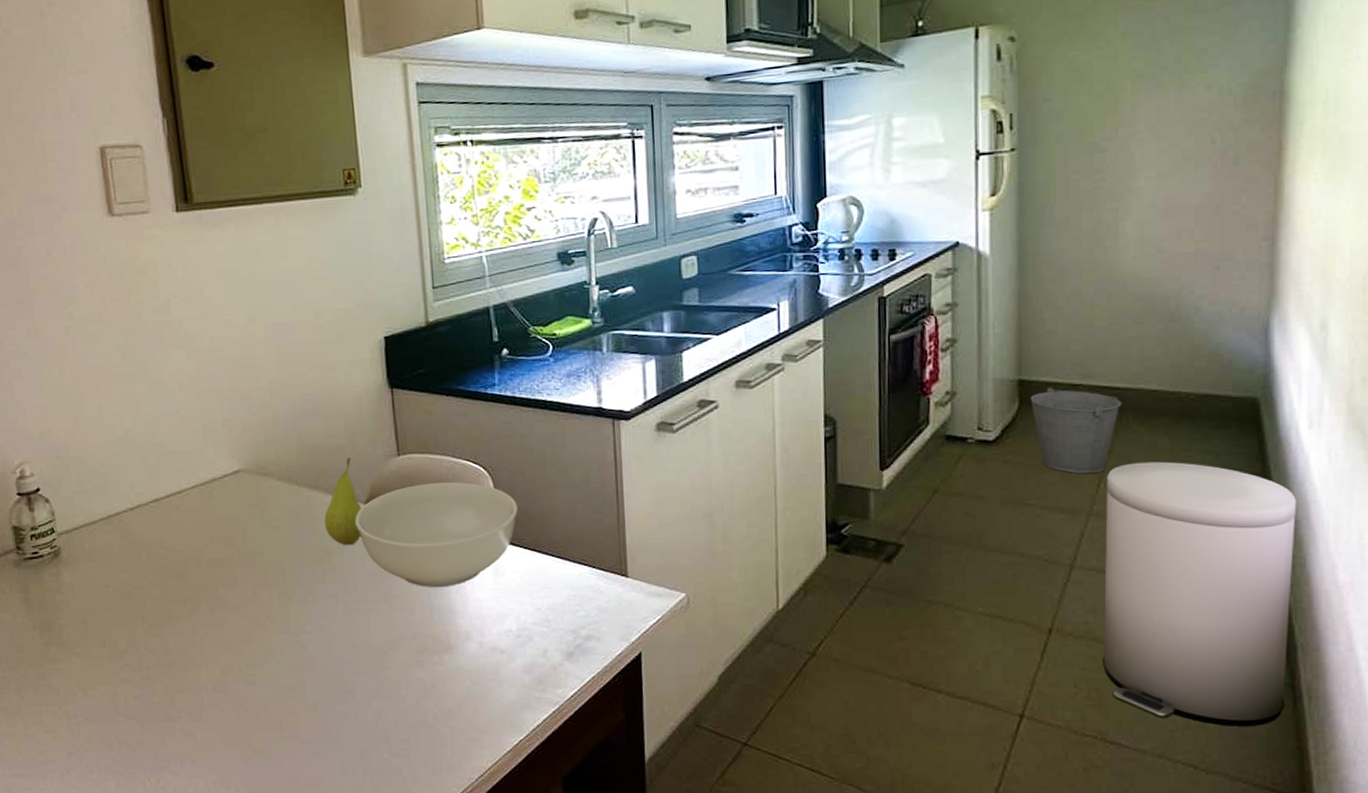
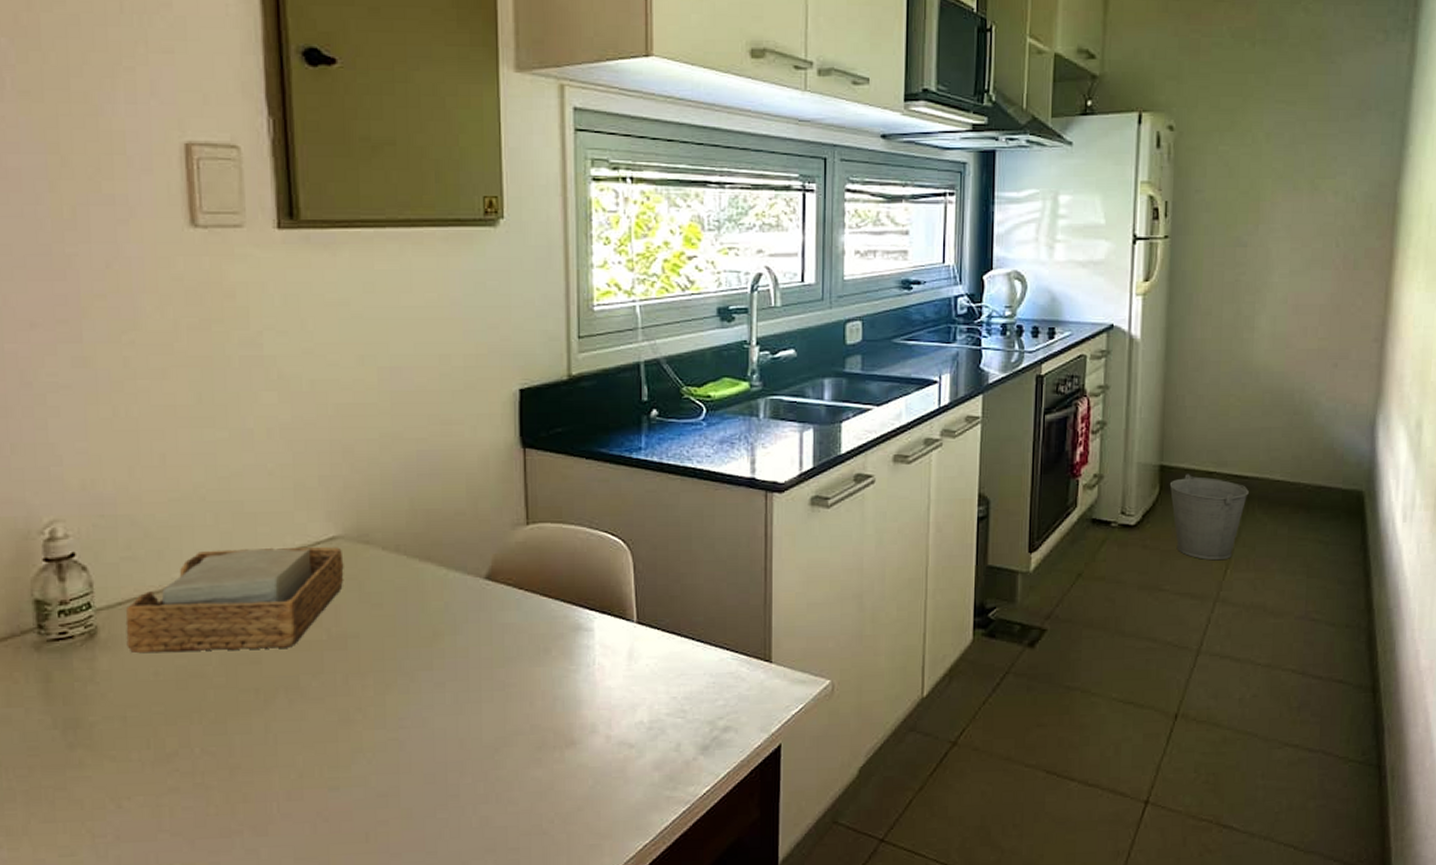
napkin holder: none [81,479,248,570] -> present [125,546,344,654]
fruit: present [324,458,362,545] -> none [435,525,481,626]
bowl: present [355,482,519,587] -> none [472,556,659,674]
pedal bin: present [1103,461,1296,726] -> none [1221,550,1390,807]

